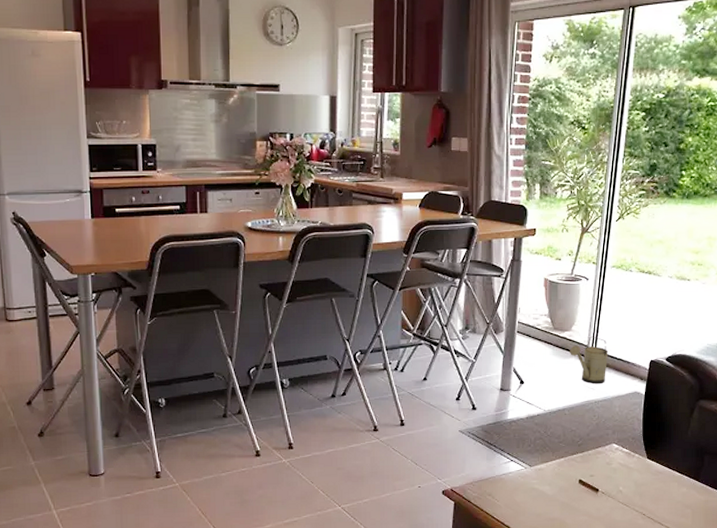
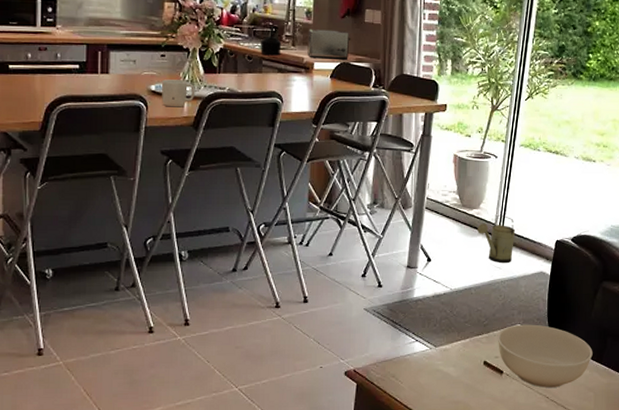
mug: none [258,216,289,243] -> present [162,79,195,107]
kettle: none [350,159,371,188] -> present [260,26,282,56]
toaster: none [396,160,437,190] -> present [307,29,350,61]
bowl: none [592,443,690,505] -> present [497,324,593,388]

